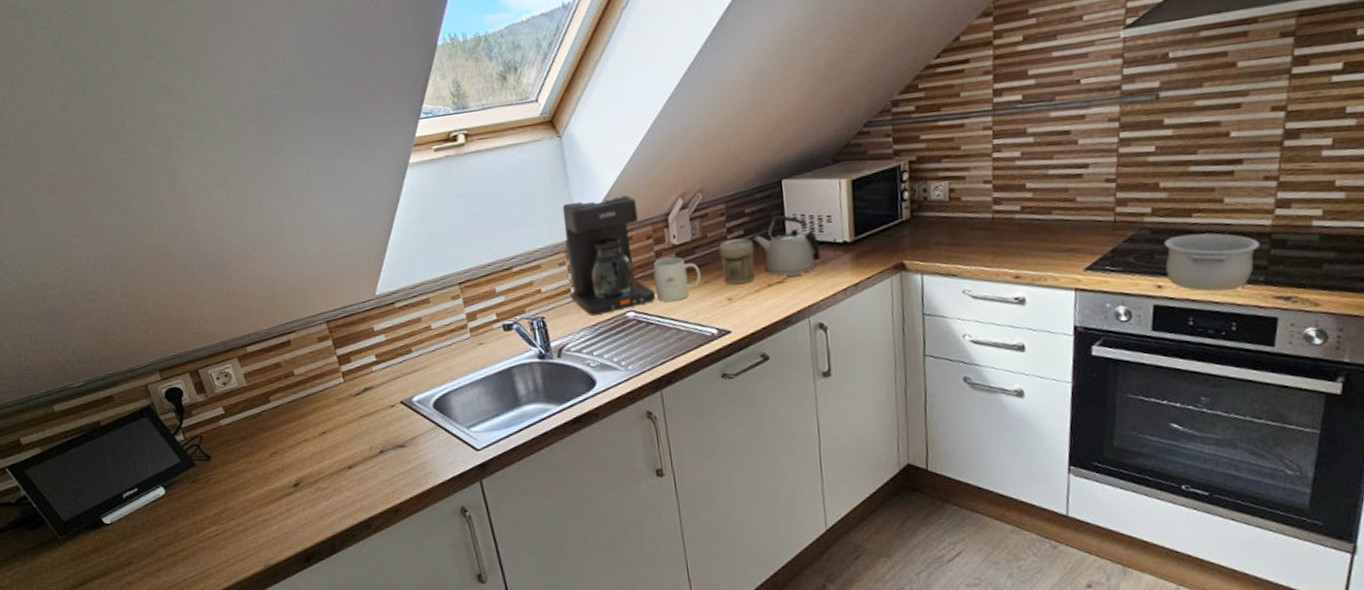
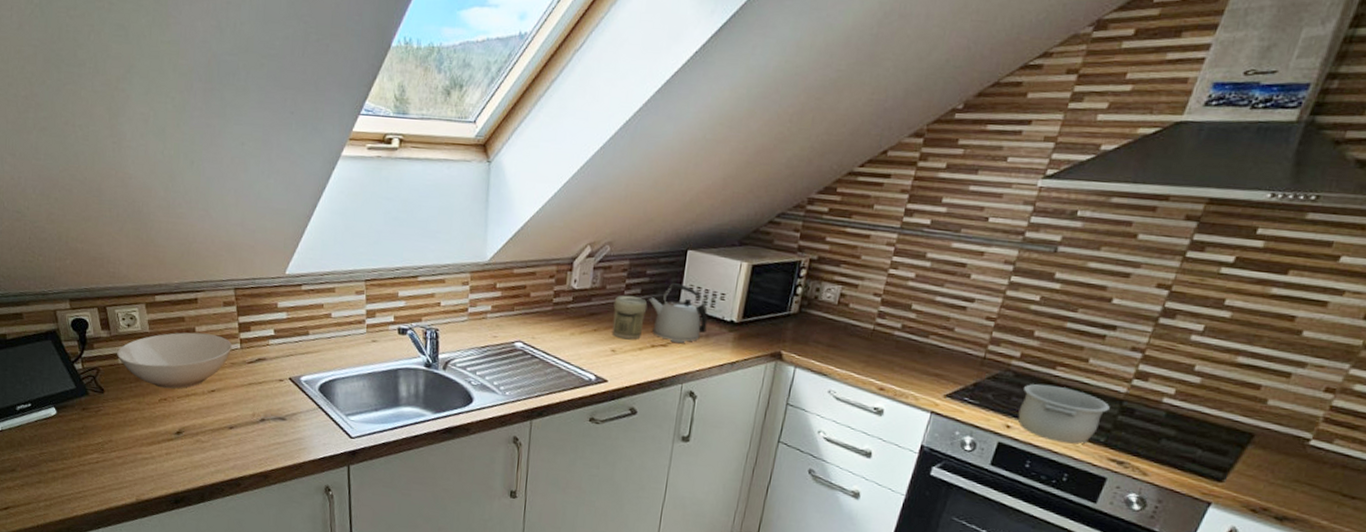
bowl: none [217,373,336,442] -> present [117,332,233,389]
coffee maker: present [562,193,656,315] -> none [466,227,547,339]
mug: present [652,257,702,302] -> none [546,299,593,342]

